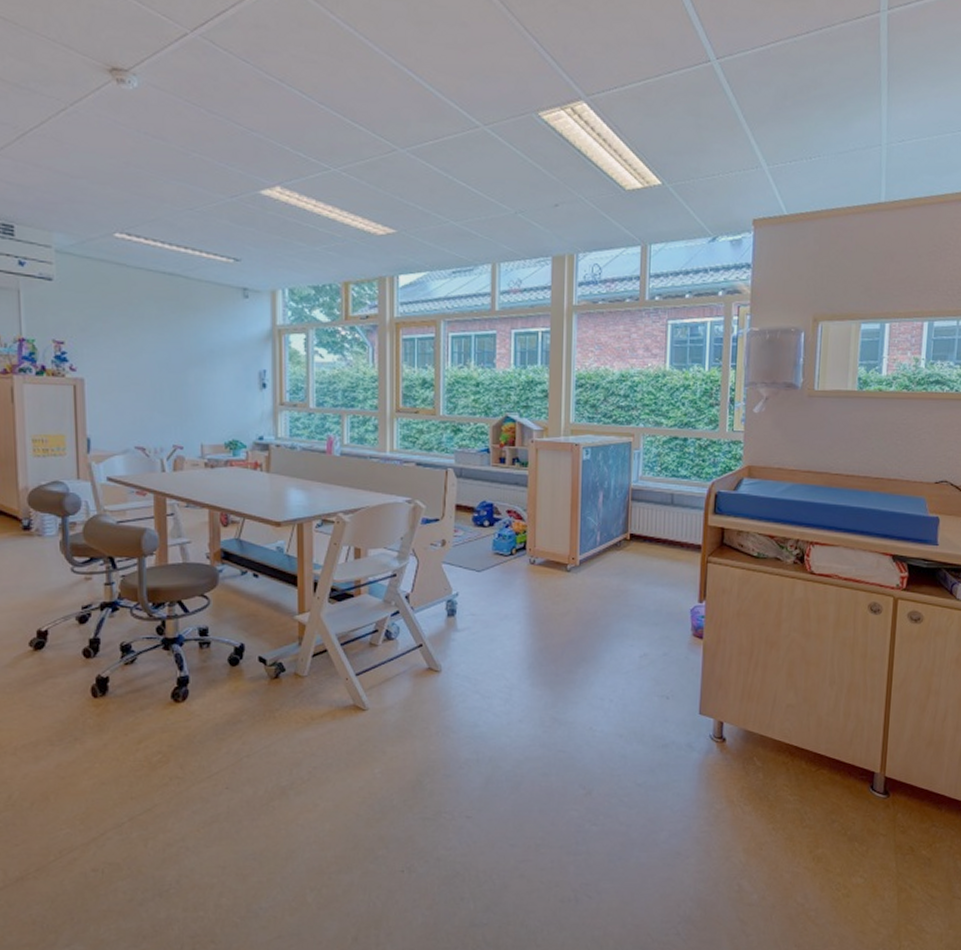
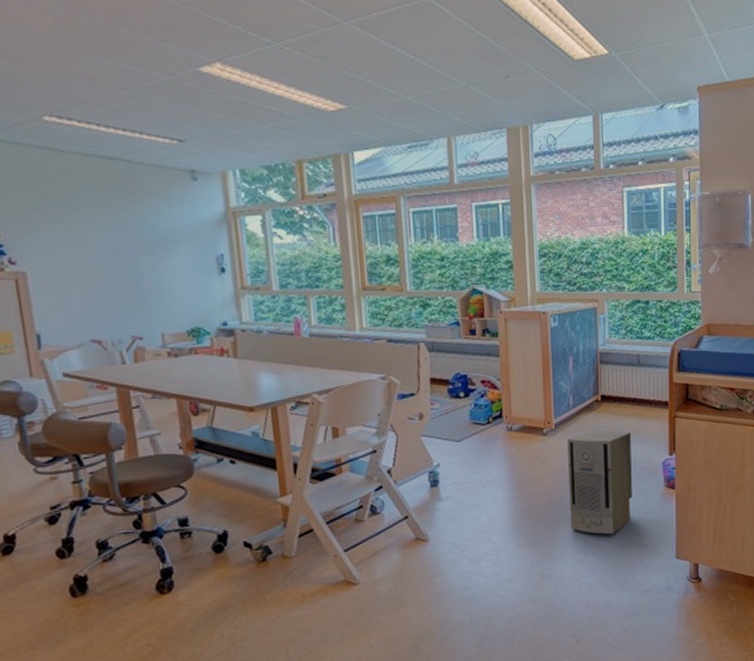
air purifier: none [589,570,659,682] -> present [567,430,632,535]

